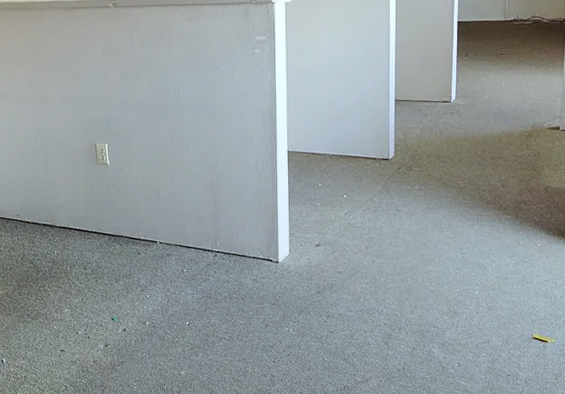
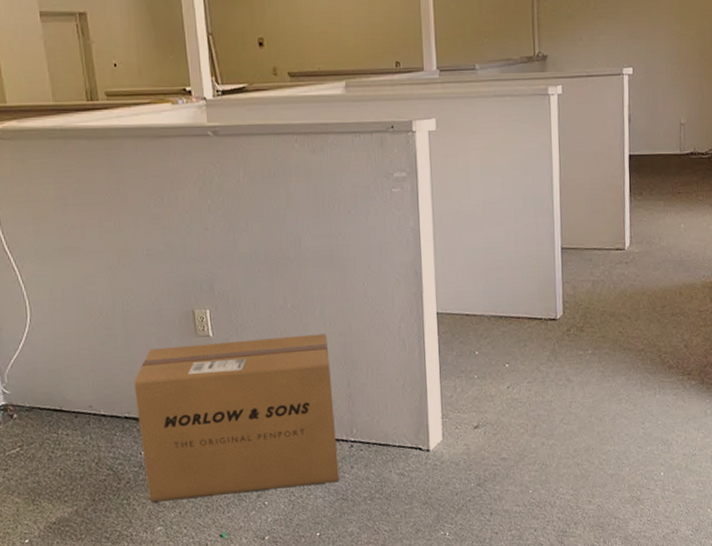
box: none [50,165,205,290] -> present [134,334,339,502]

